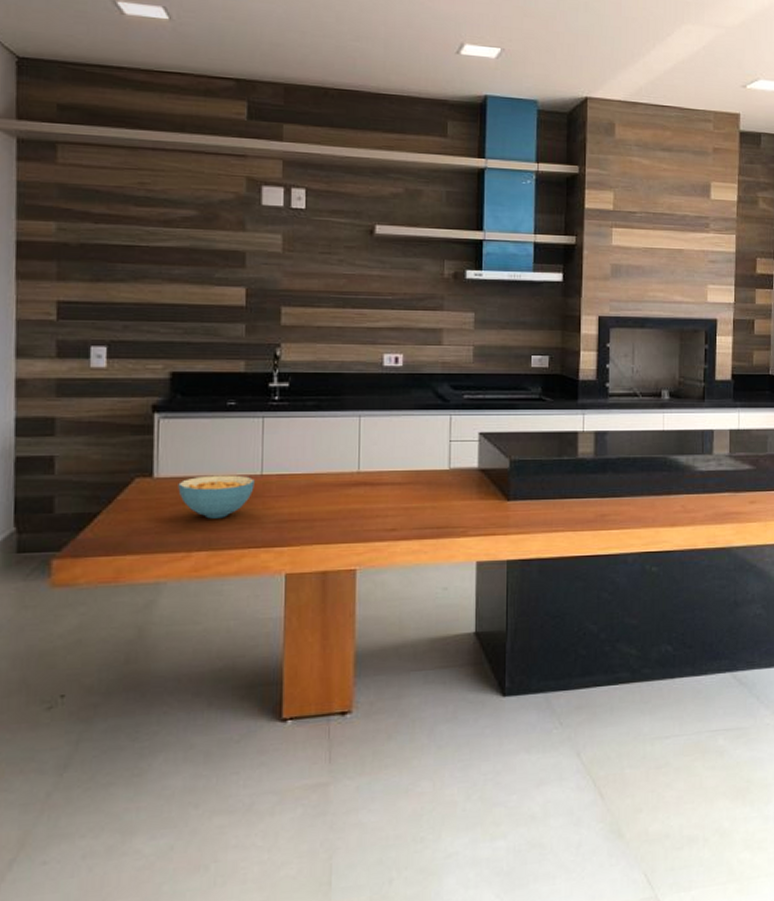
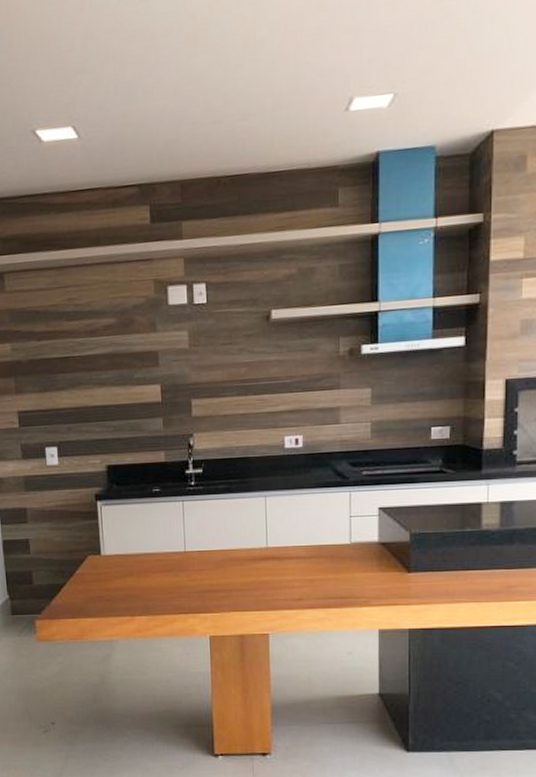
cereal bowl: present [178,475,255,519] -> none [120,552,180,589]

